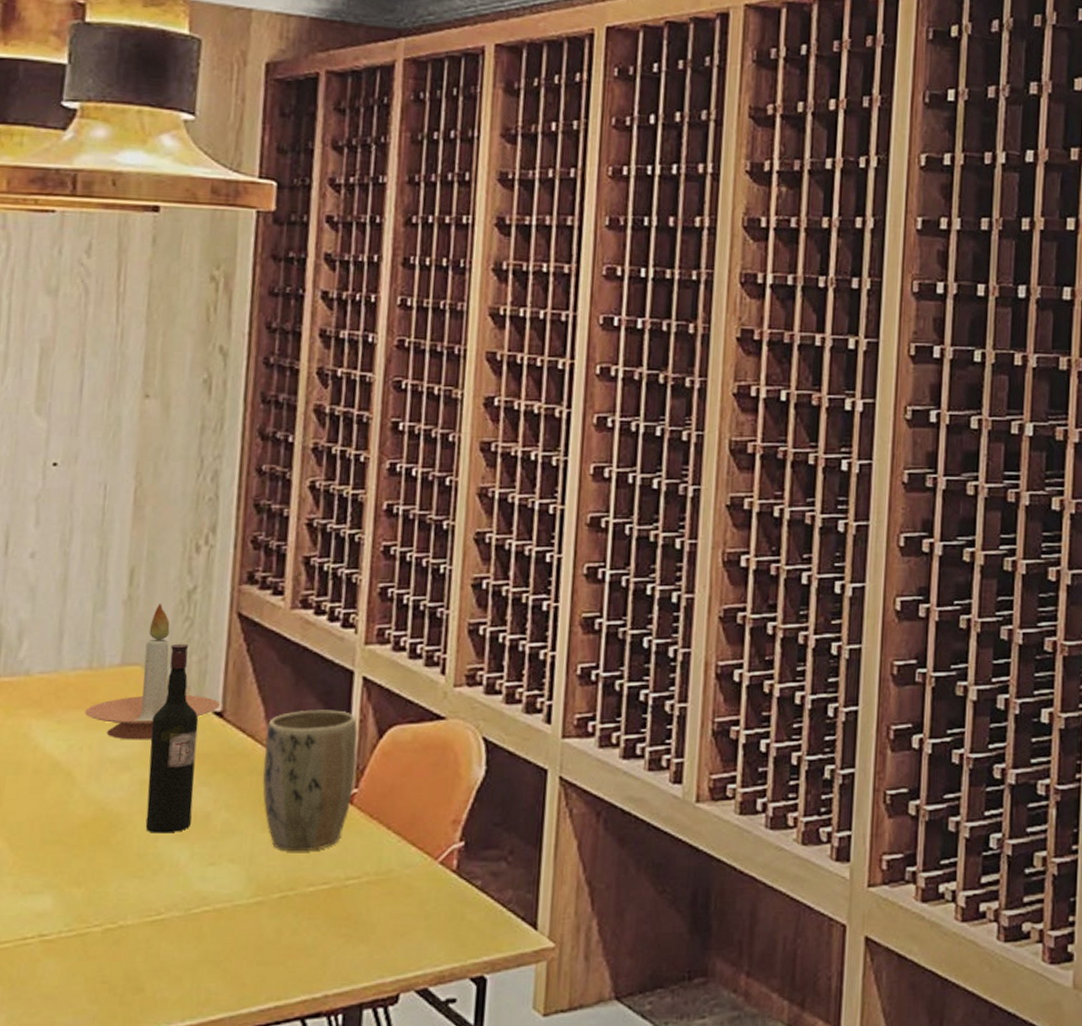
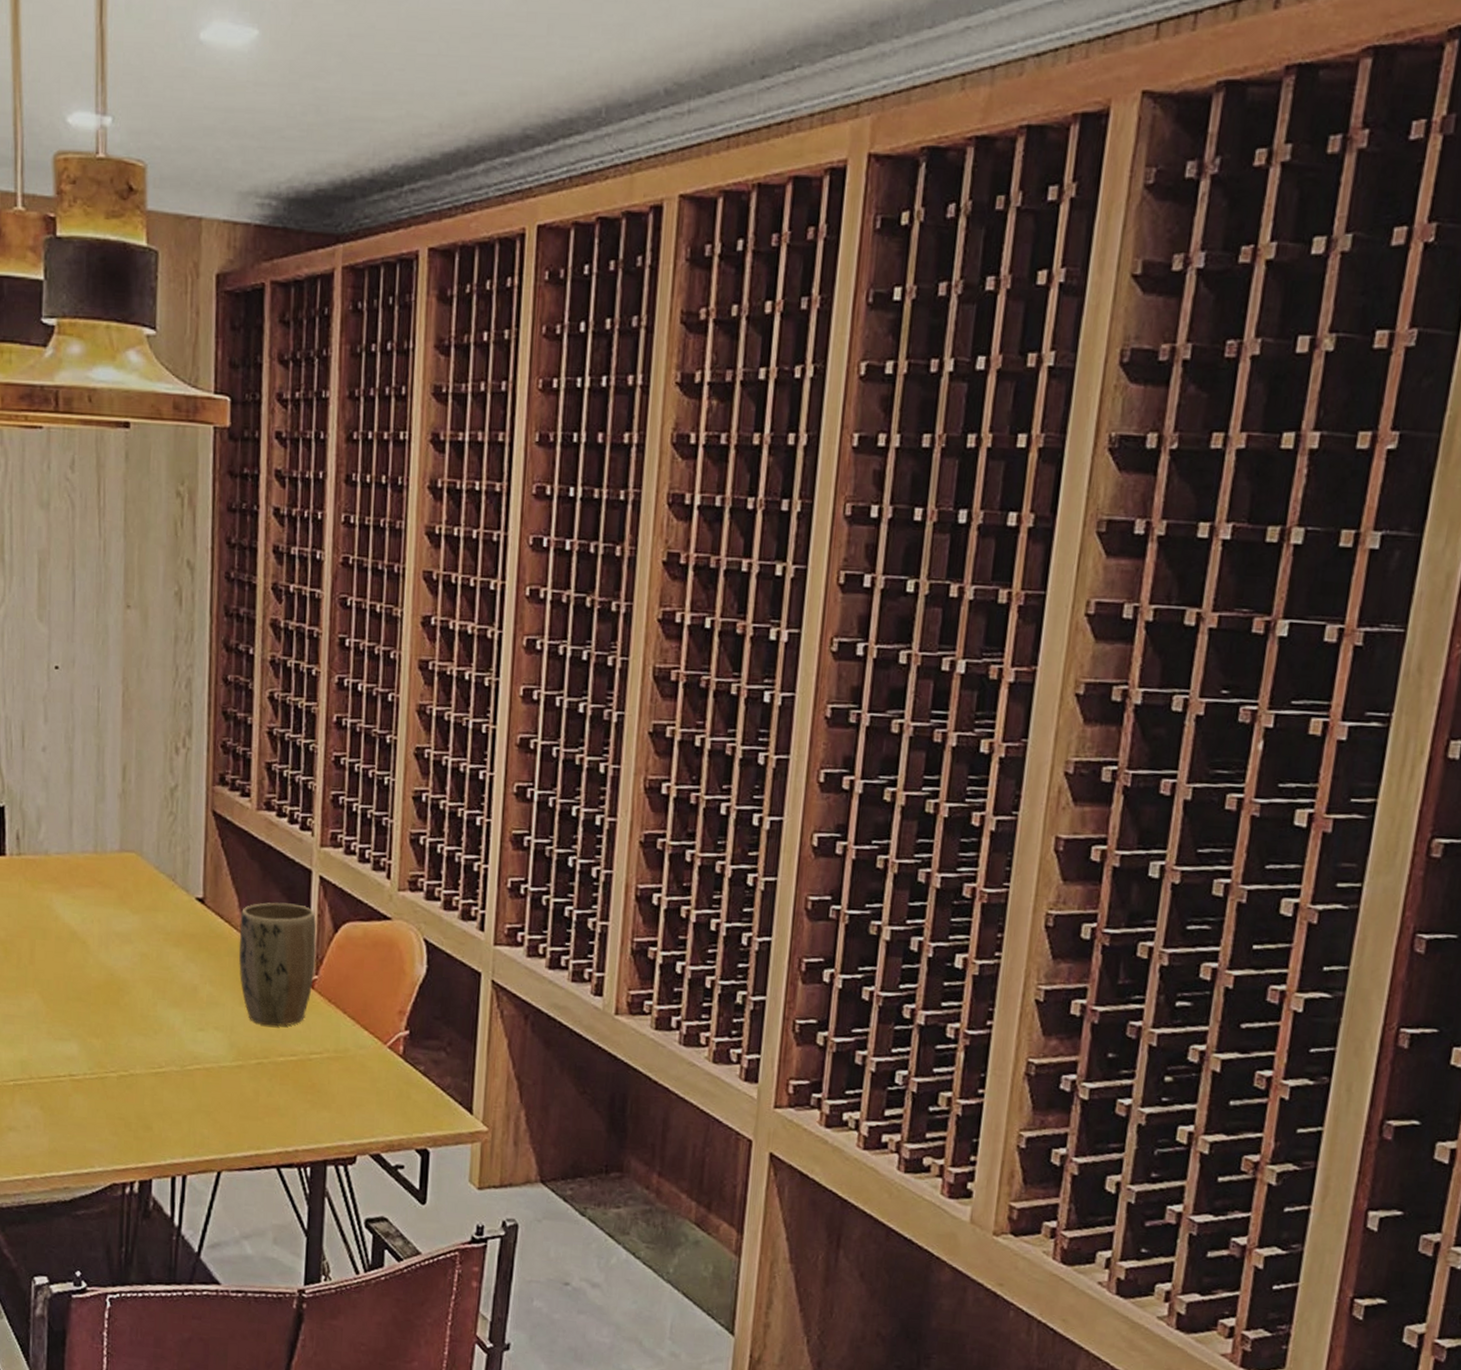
candle holder: present [85,603,220,740] -> none [93,798,201,918]
wine bottle: present [145,643,199,833] -> none [146,835,185,1000]

